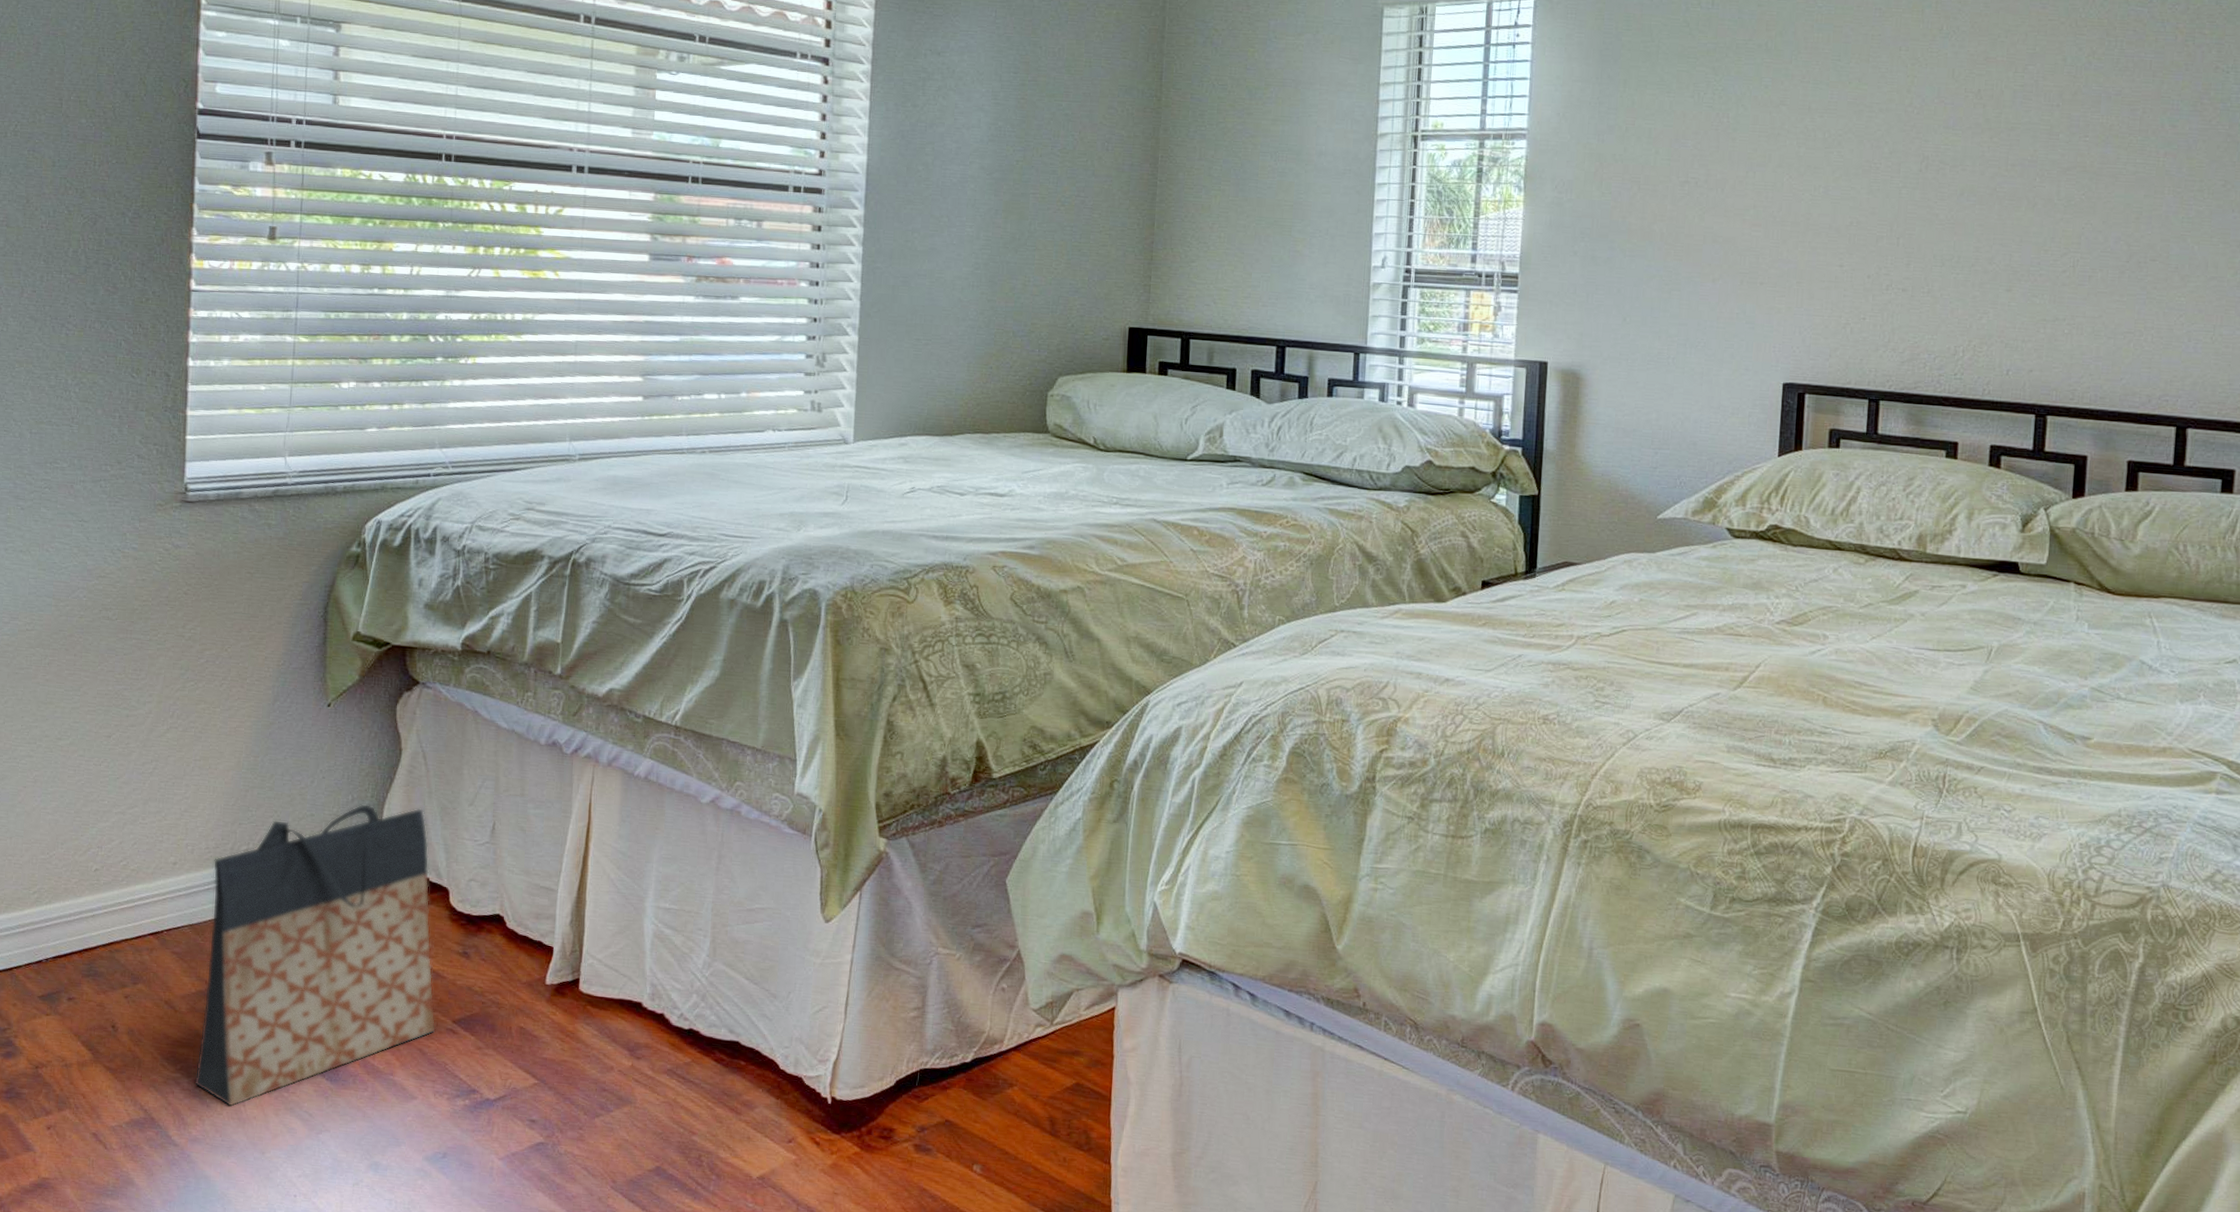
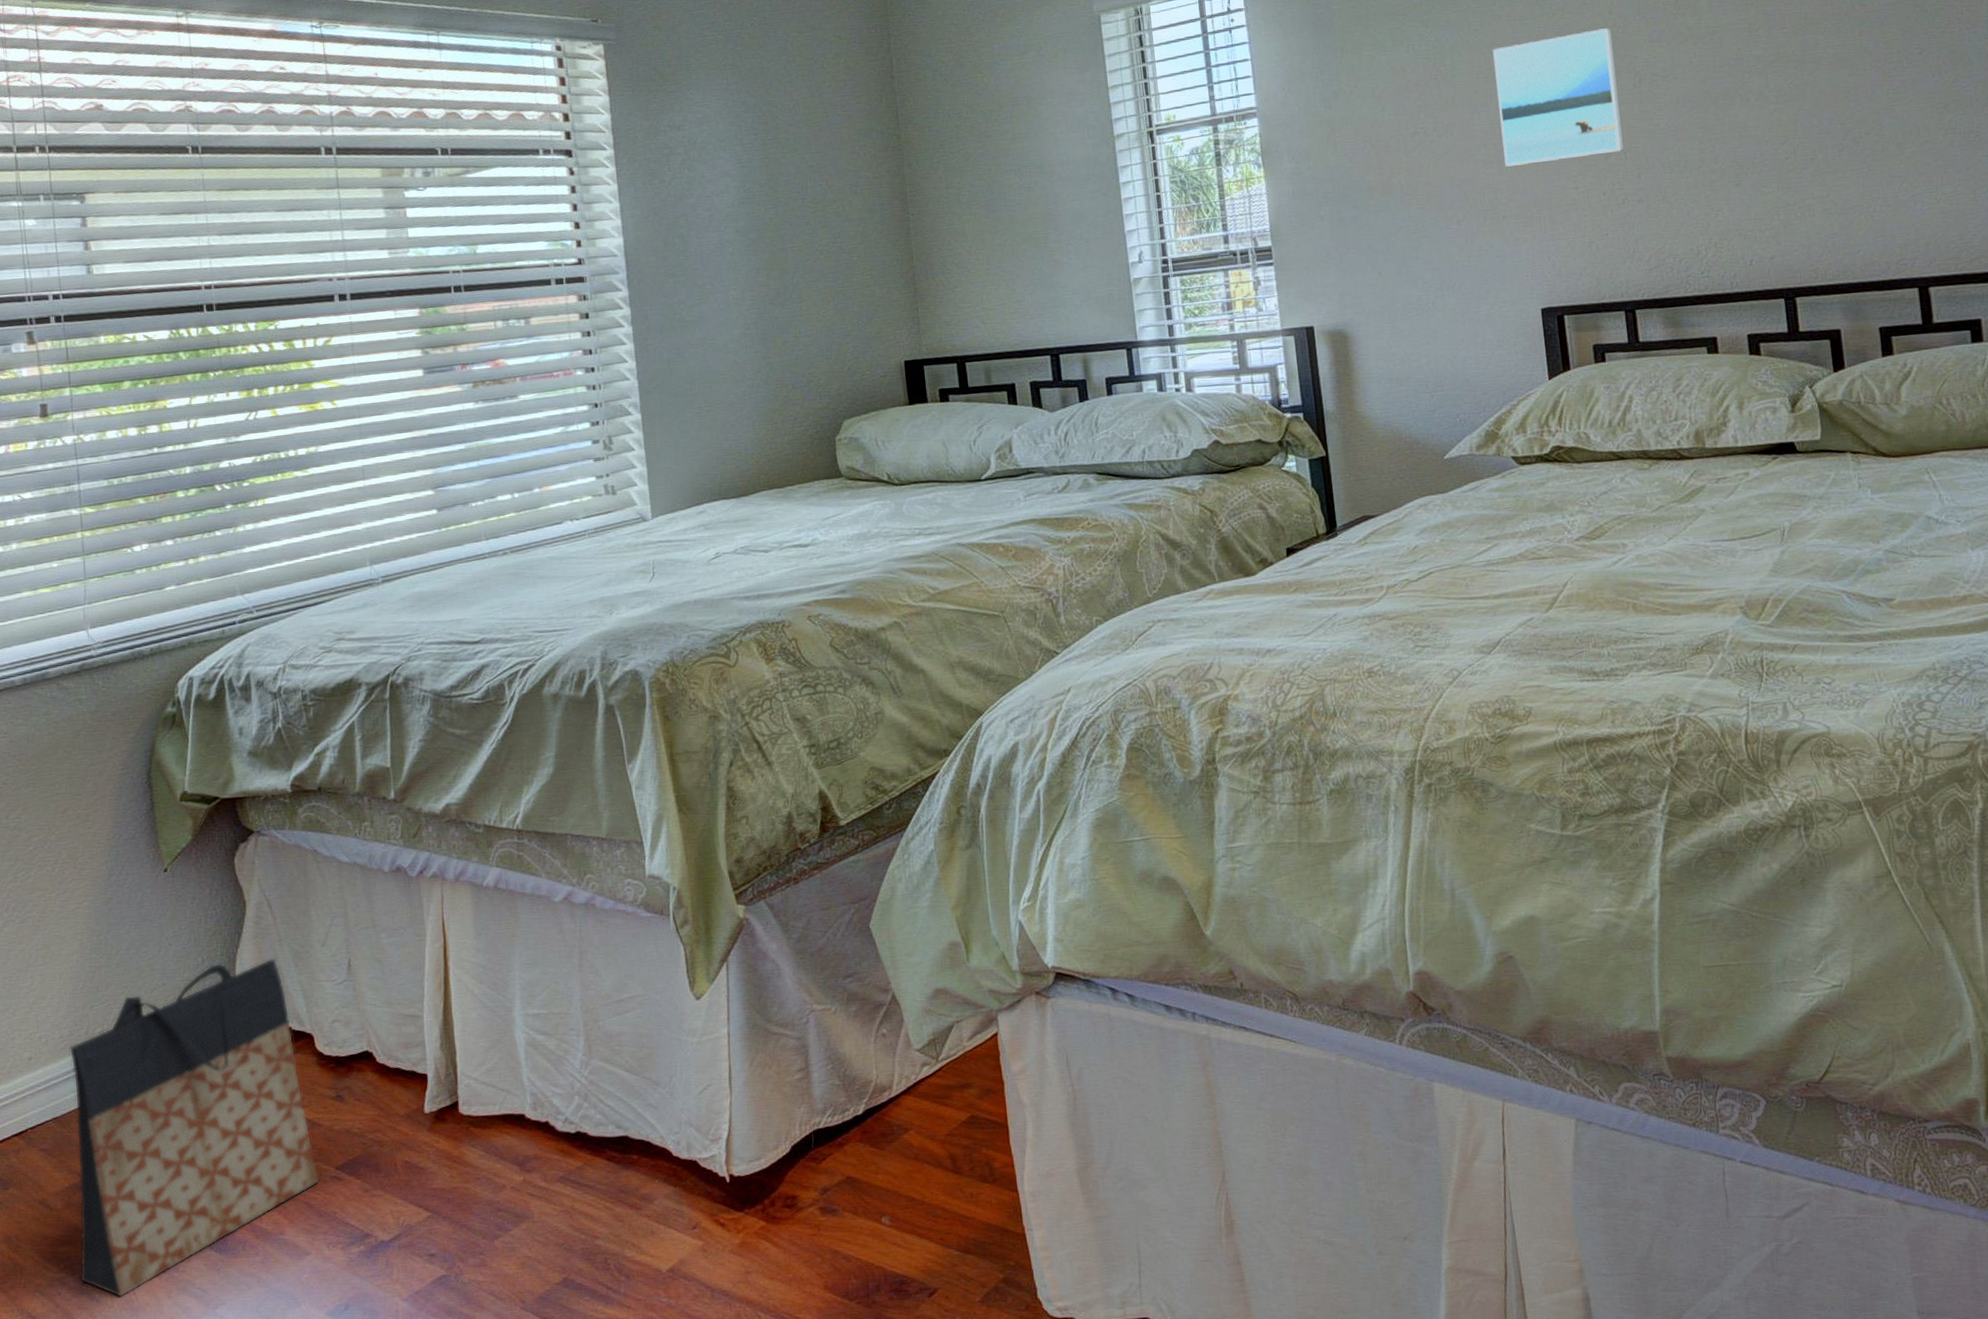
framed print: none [1772,106,1906,236] -> present [1492,28,1624,167]

